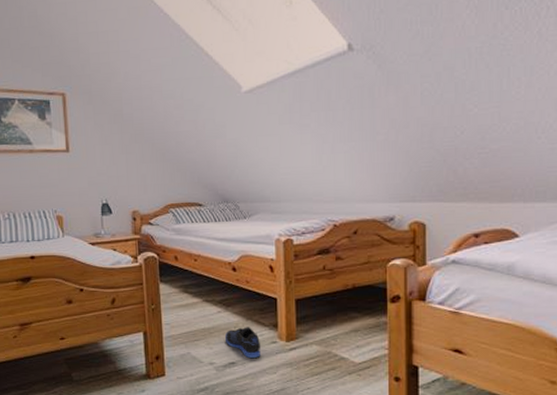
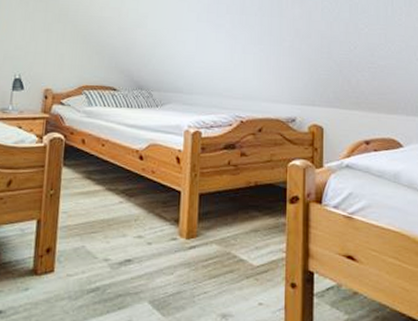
sneaker: present [224,327,260,359] -> none [123,220,160,256]

